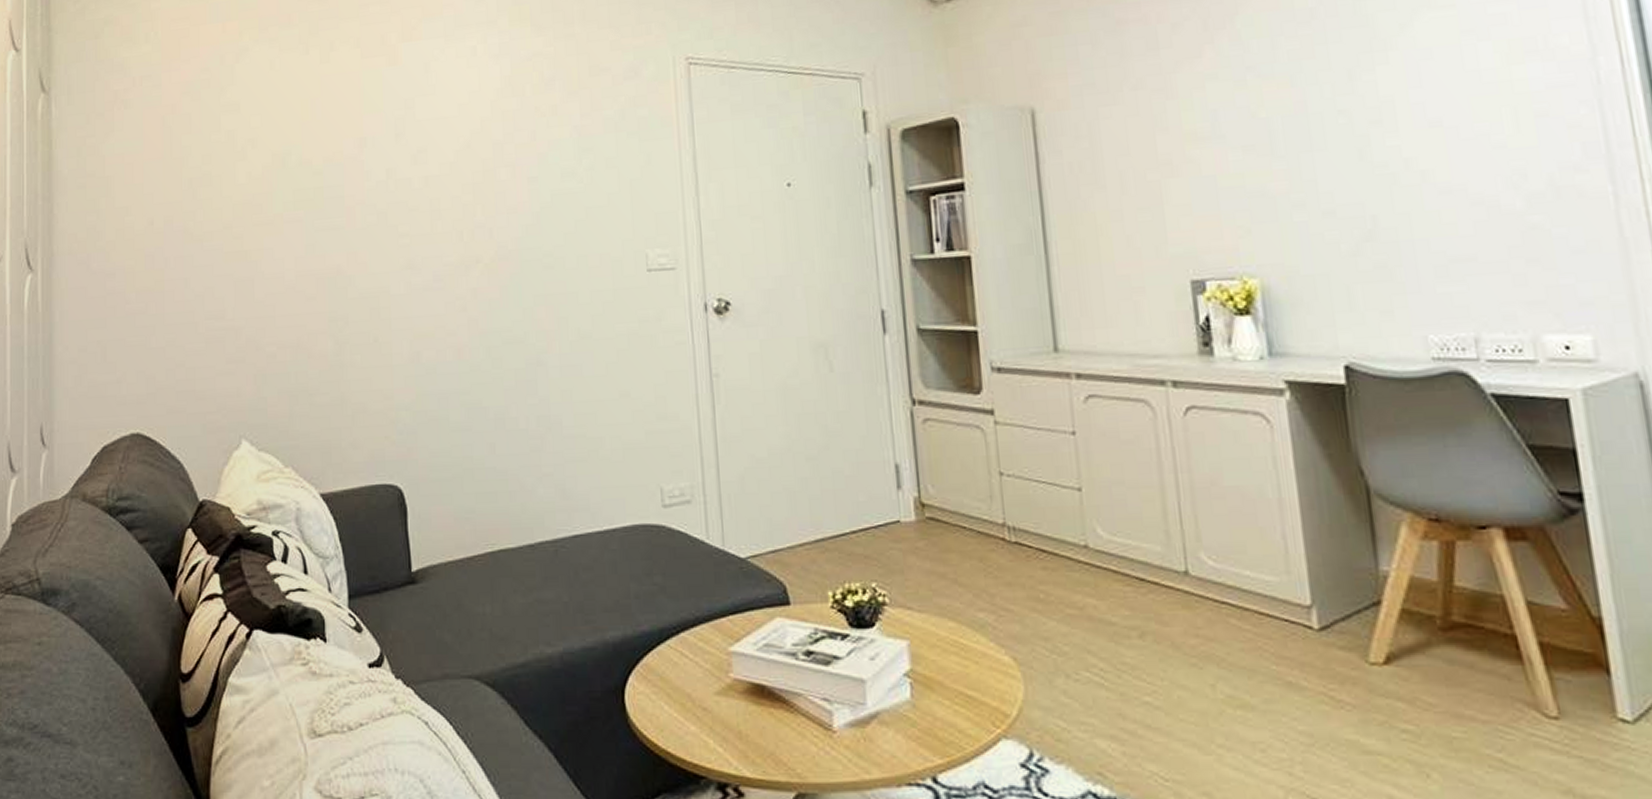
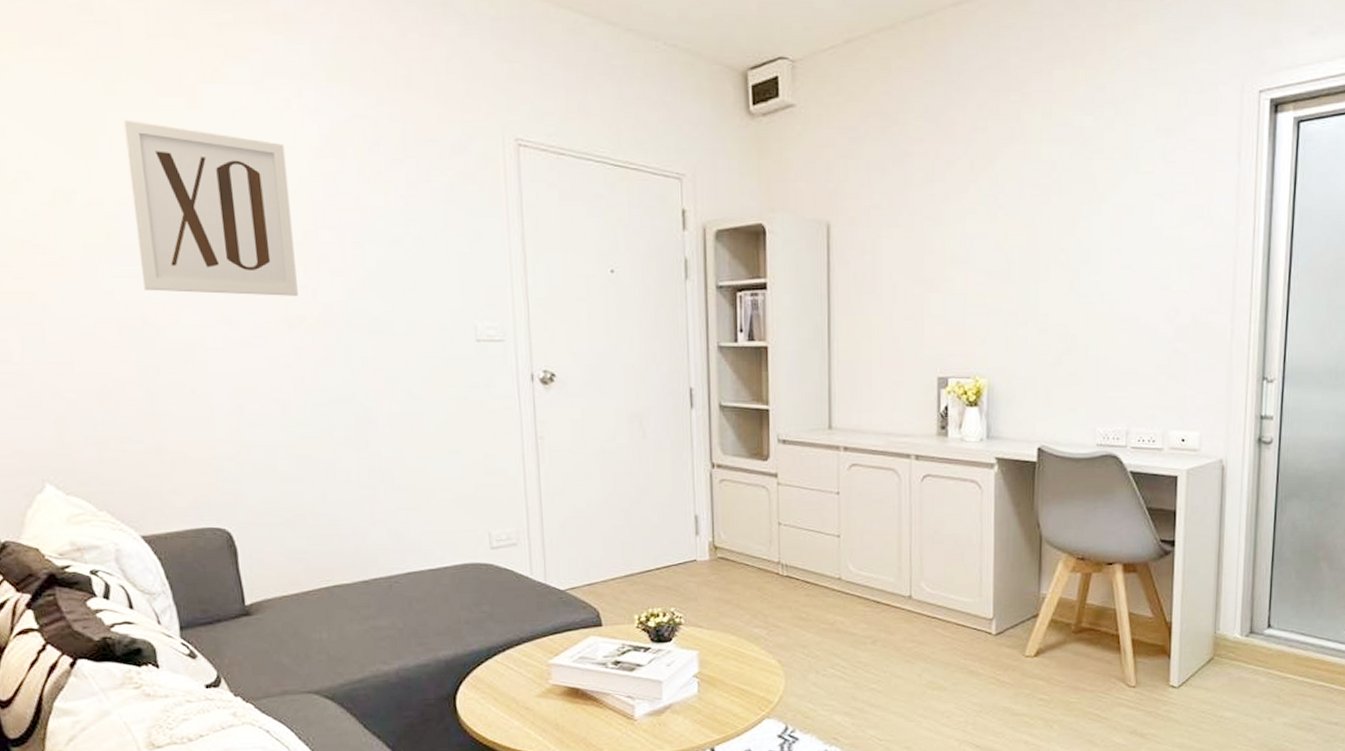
wall art: none [334,82,476,242] -> present [123,120,298,296]

